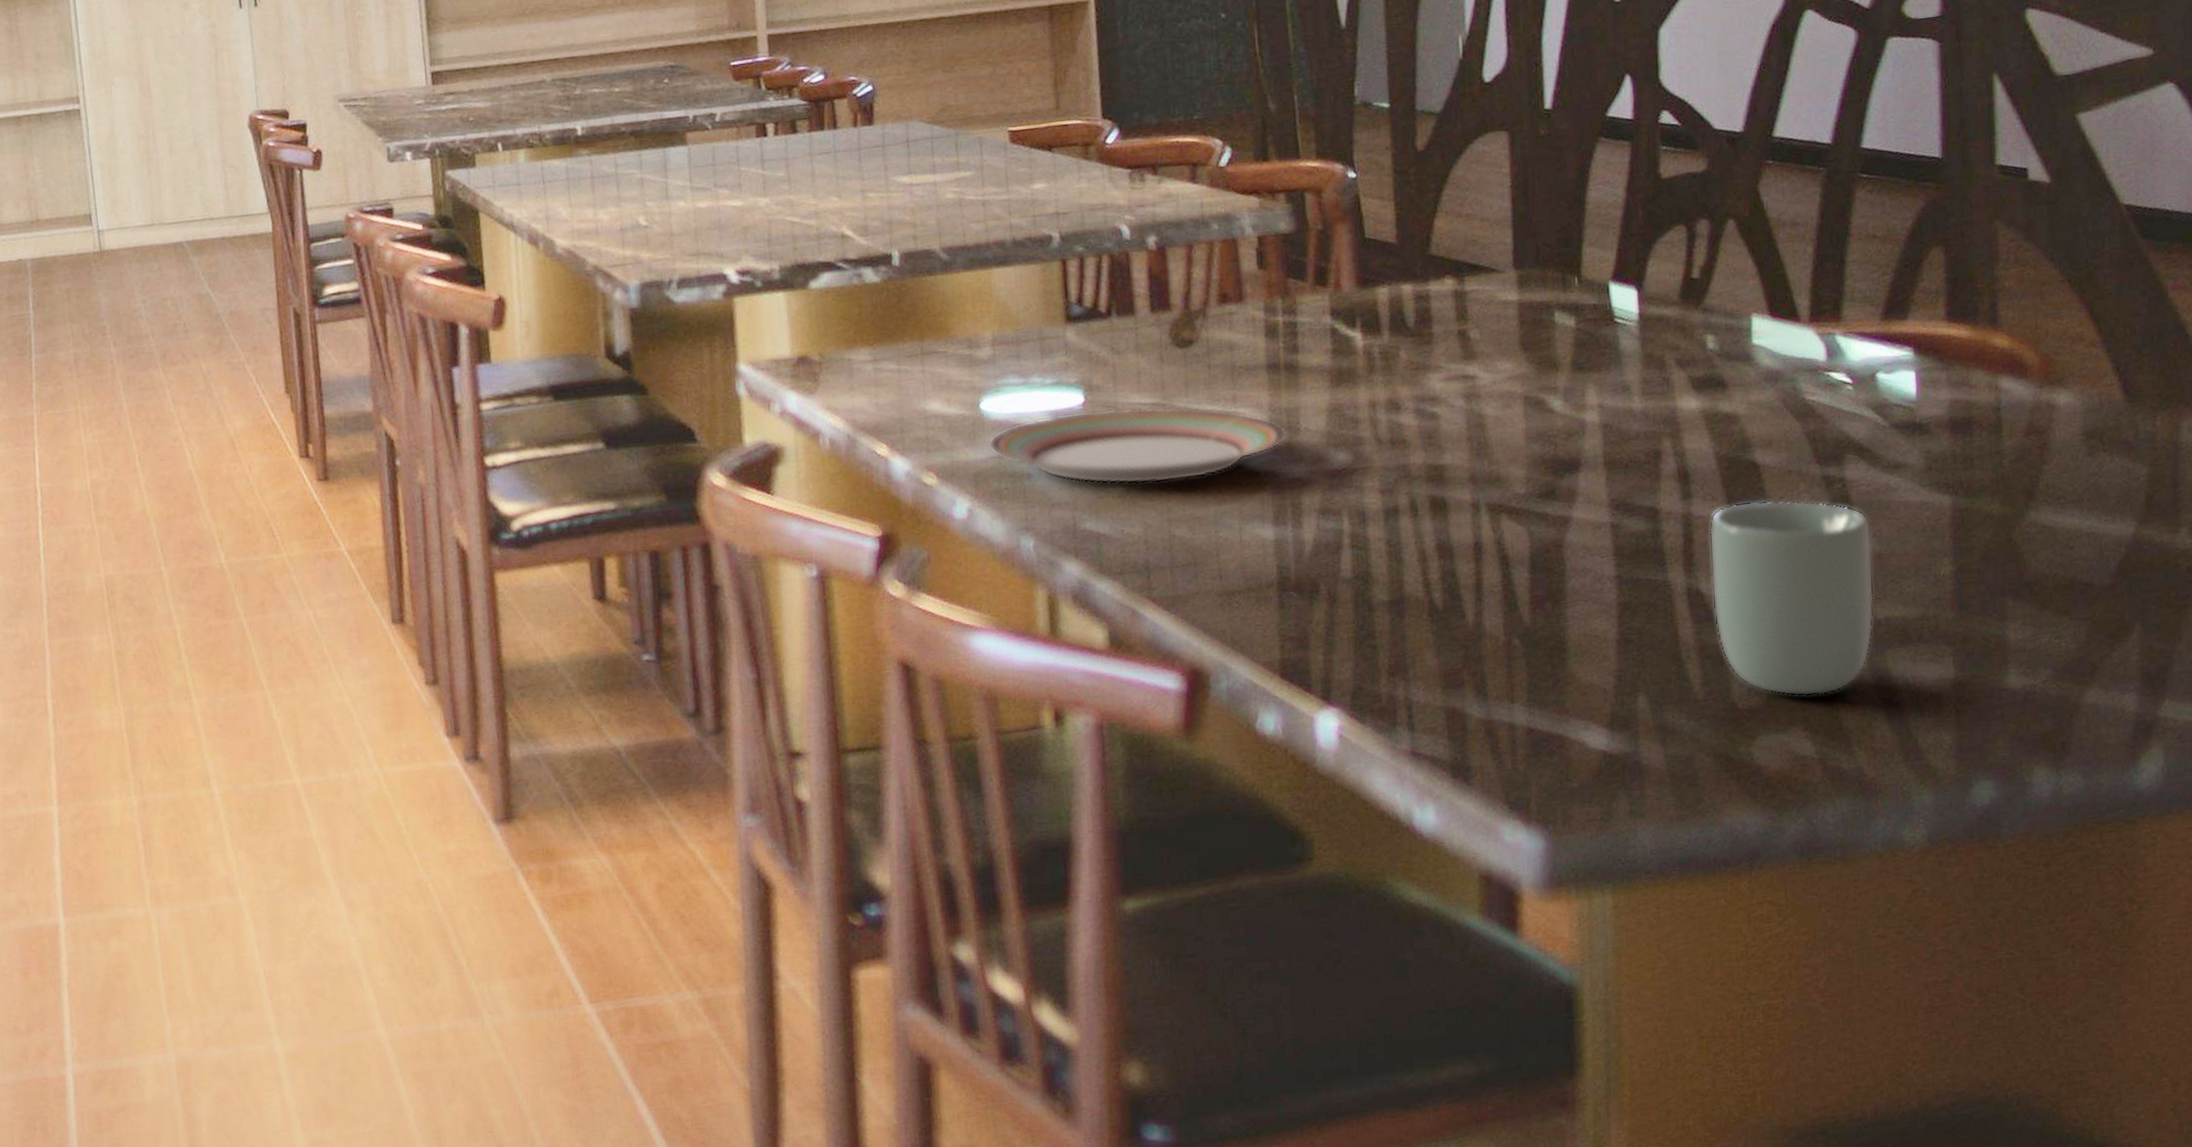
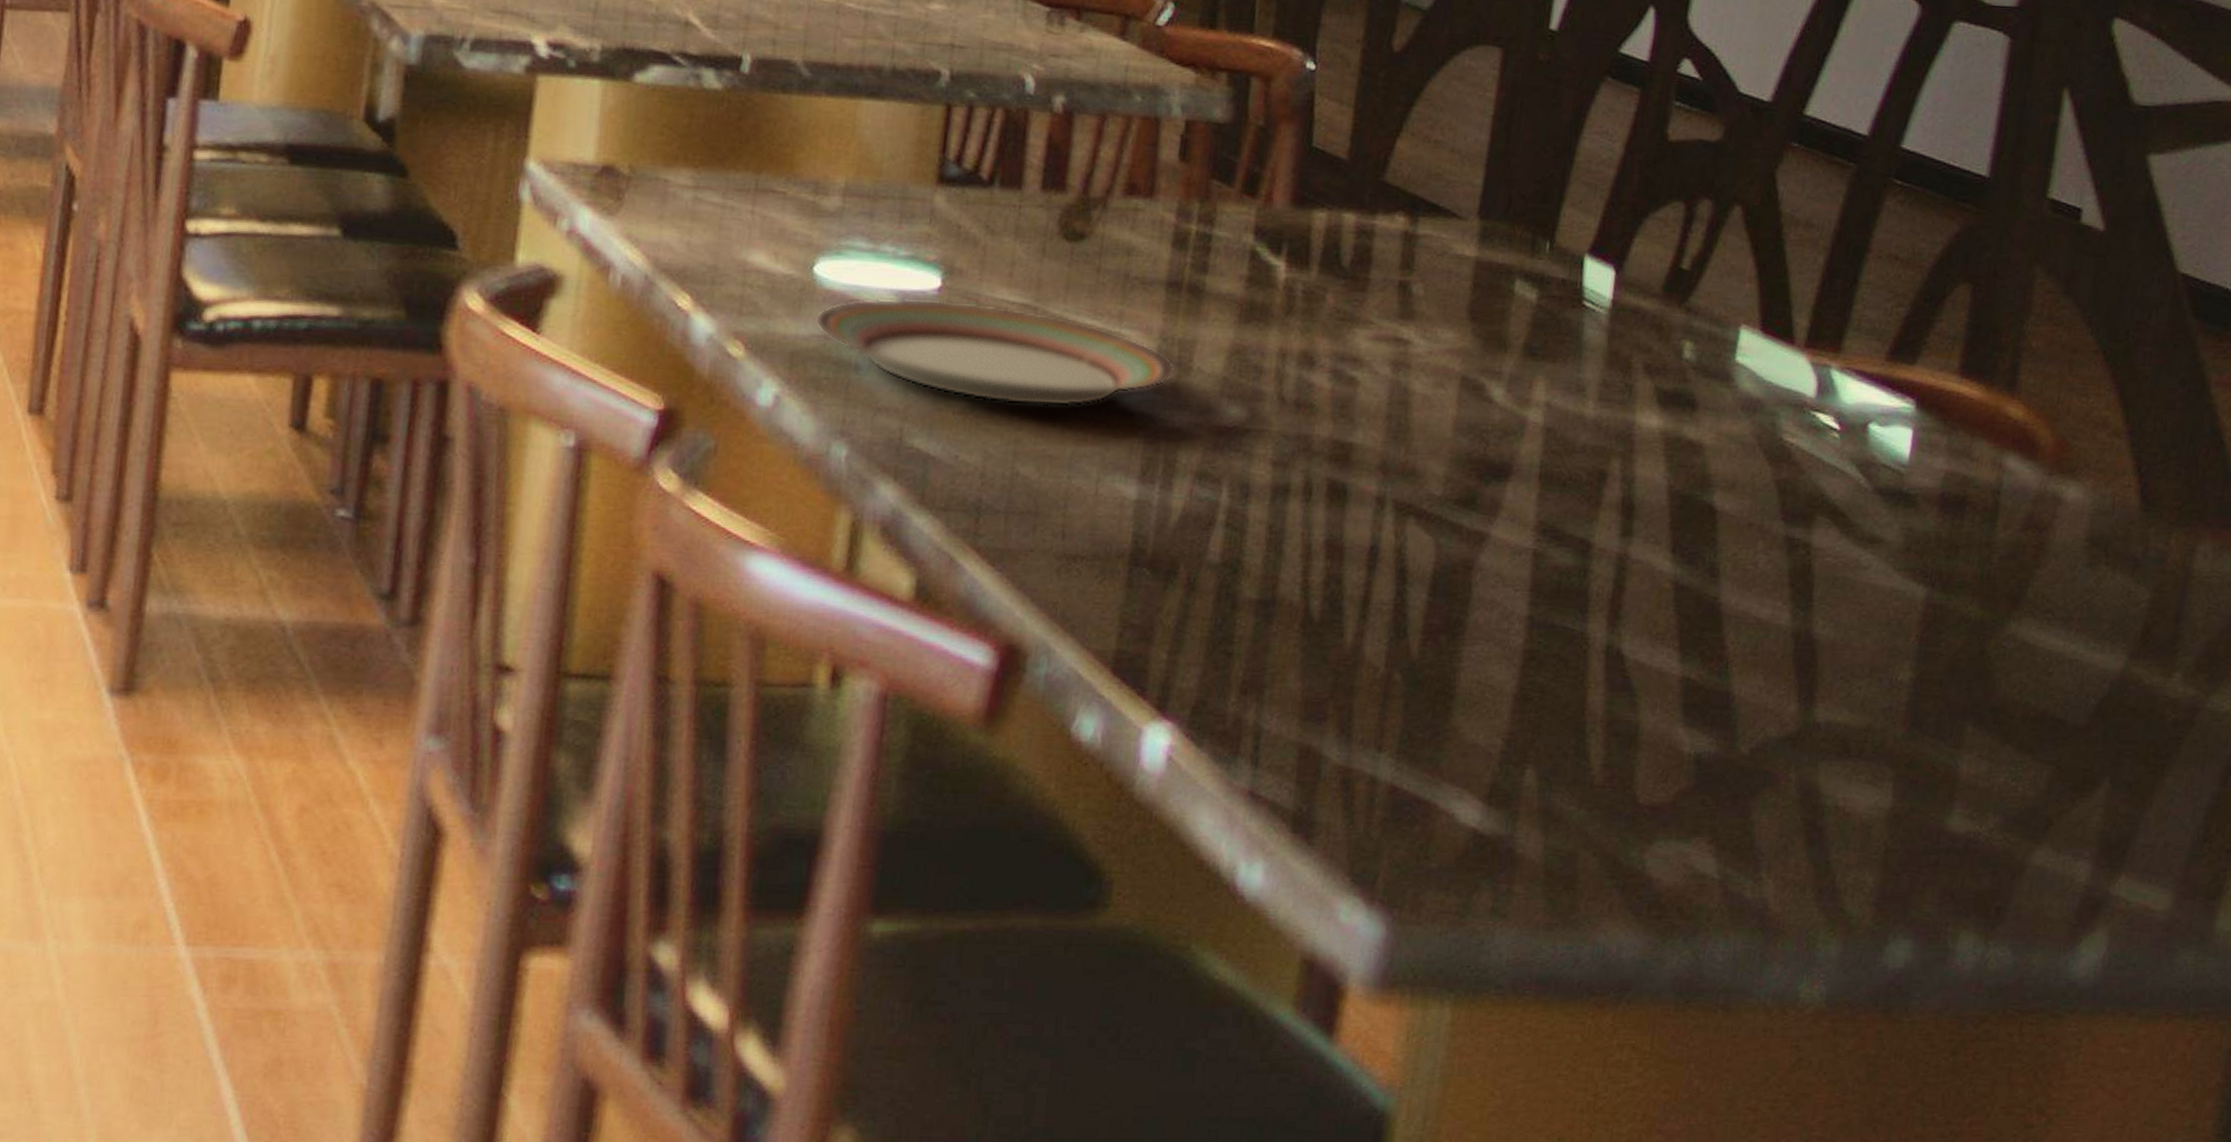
cup: present [1709,500,1874,697] -> none [1631,552,1830,804]

